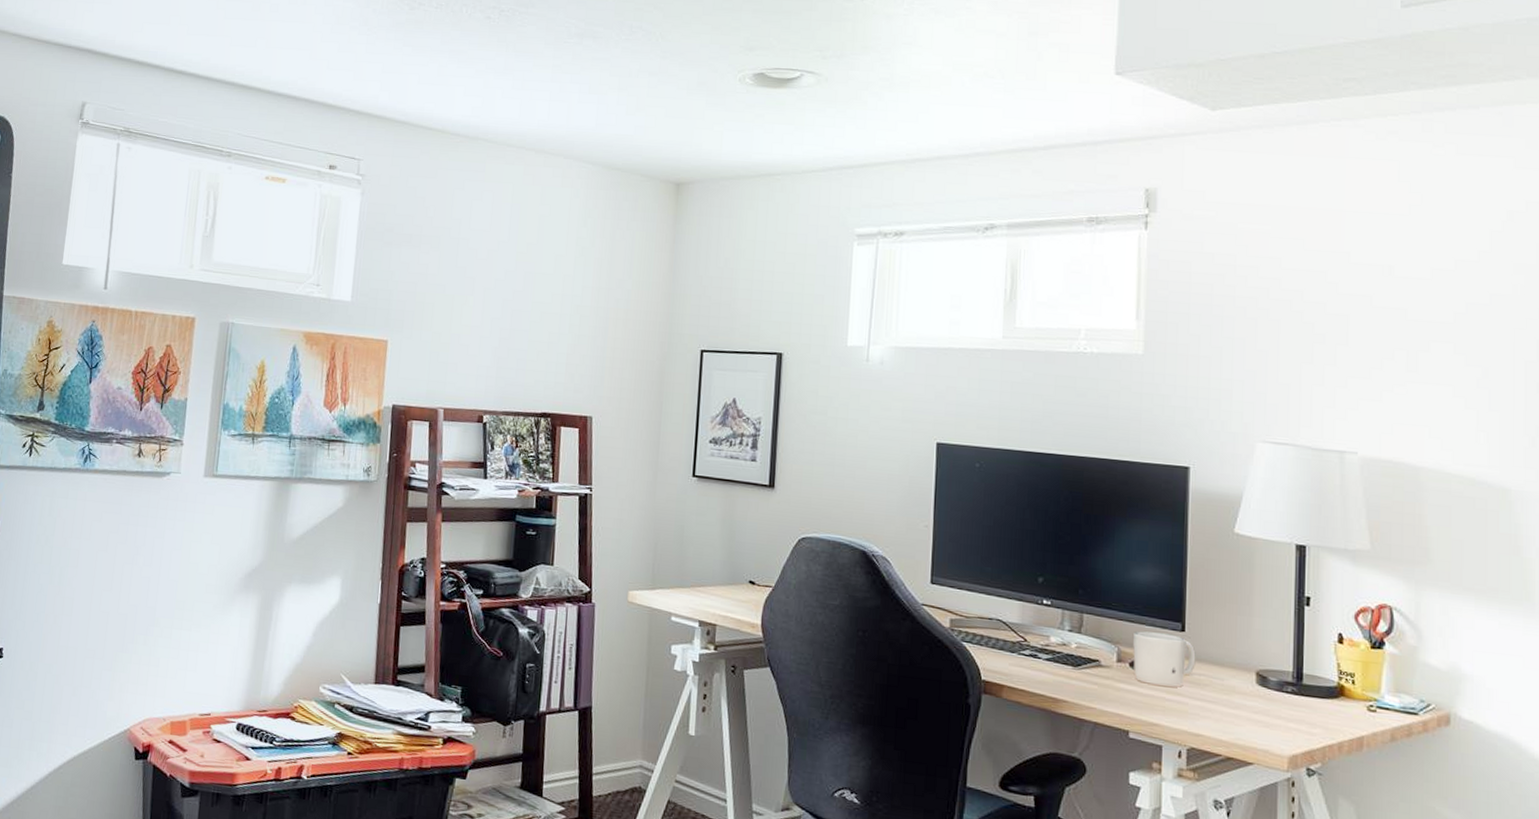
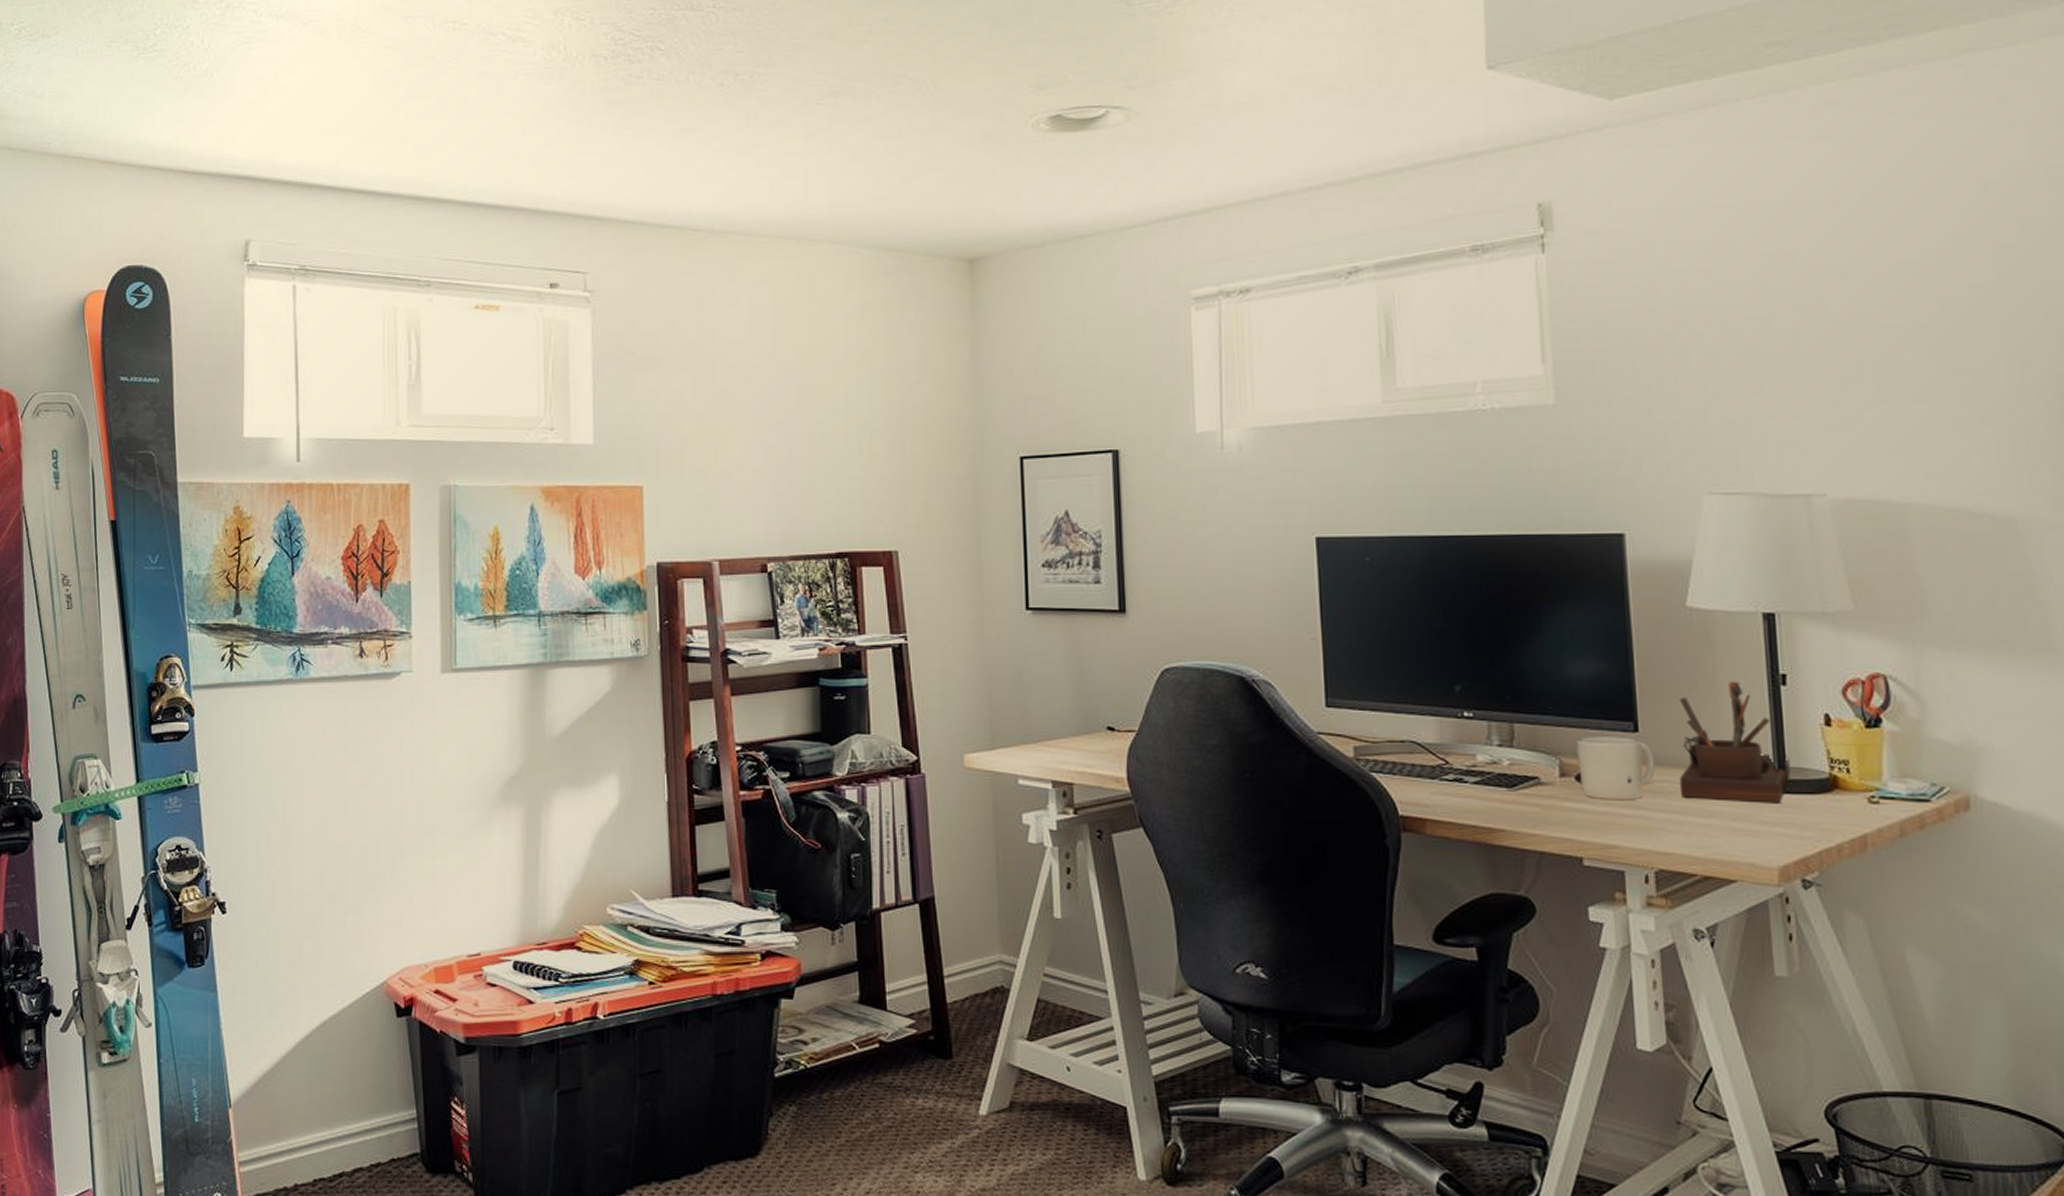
desk organizer: none [1214,598,1306,704] -> present [1679,681,1791,804]

